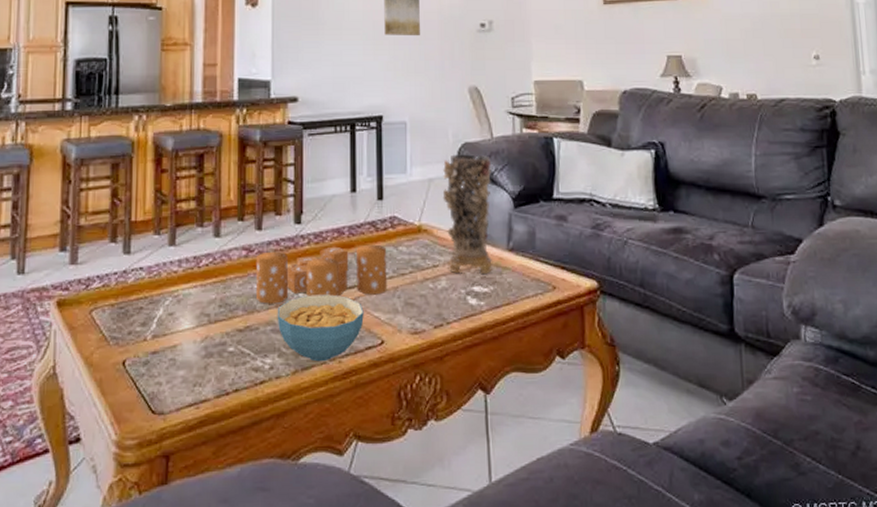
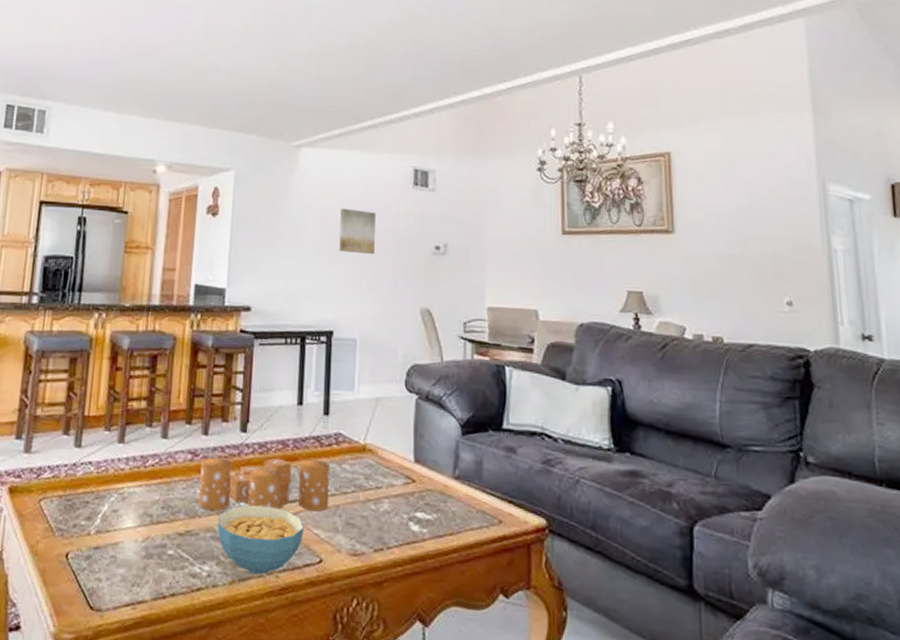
decorative vase: present [442,153,492,275] -> none [389,375,440,501]

